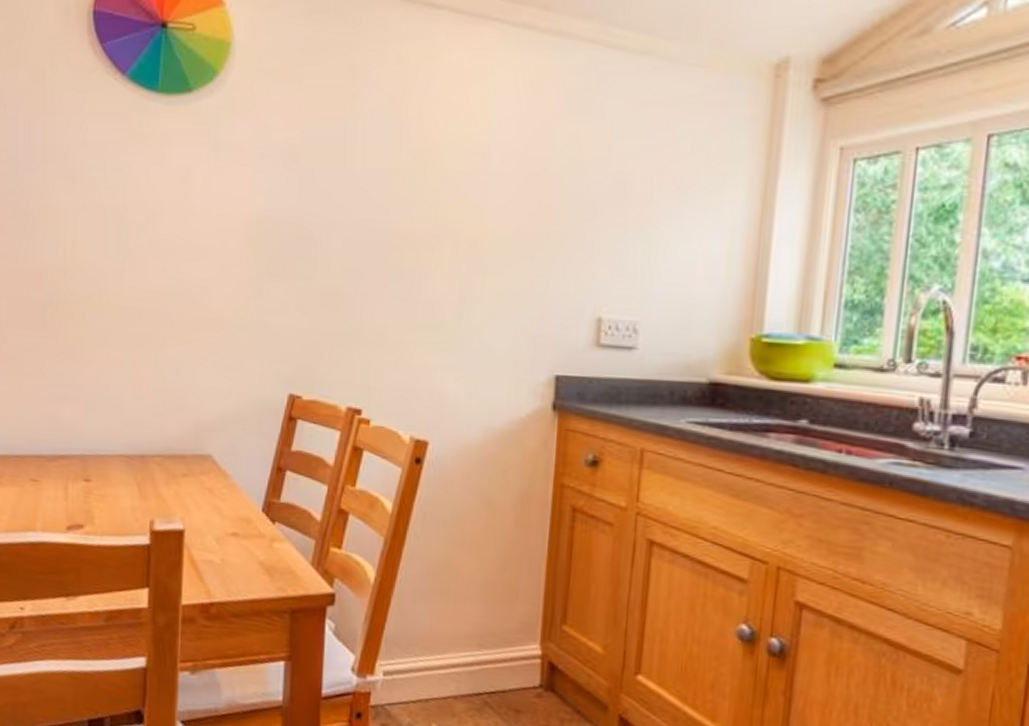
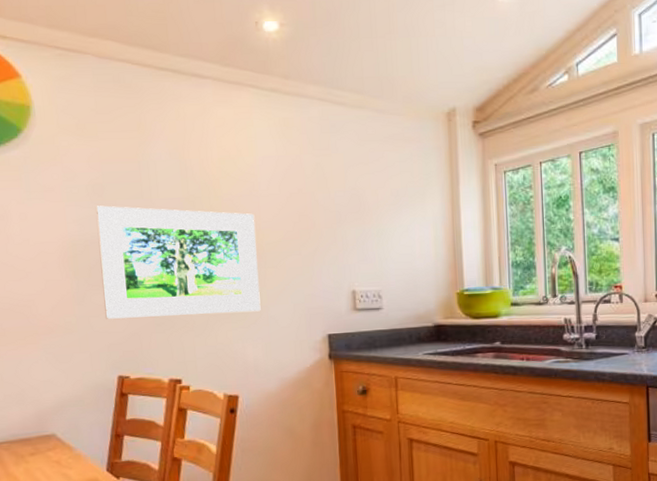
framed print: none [283,174,480,333] -> present [96,205,261,319]

